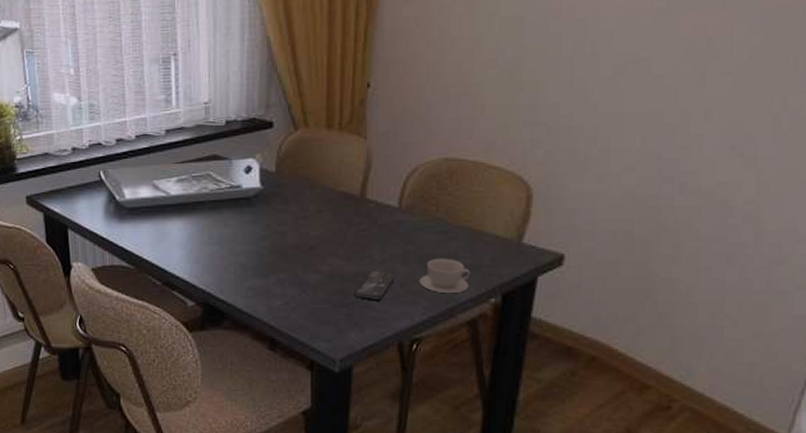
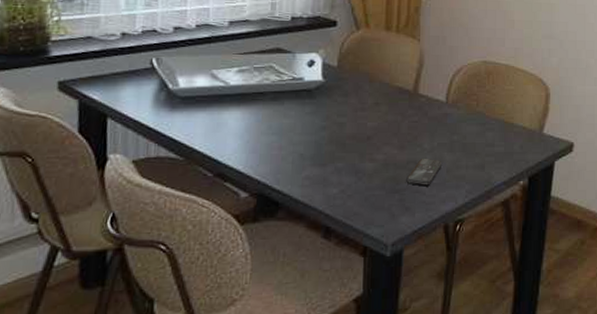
teacup: present [419,258,471,293] -> none [462,146,504,177]

